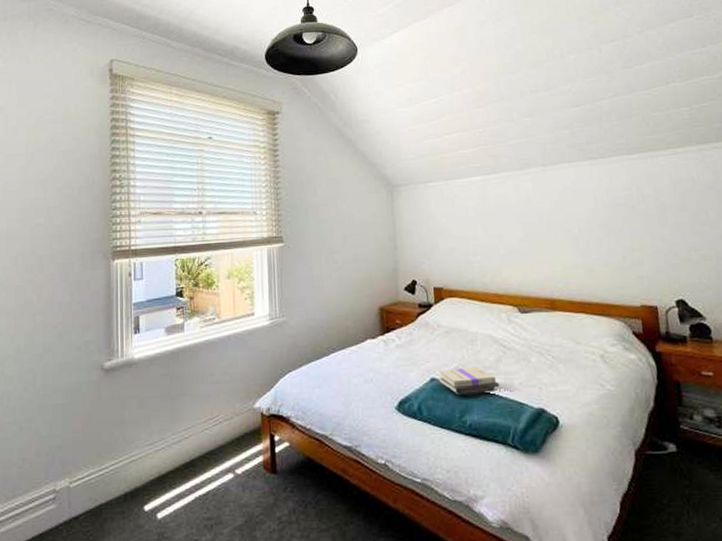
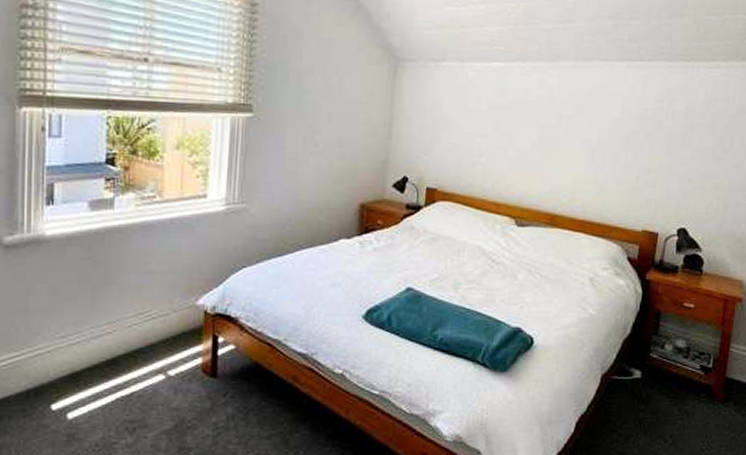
books: present [438,366,500,395] -> none [415,279,480,309]

